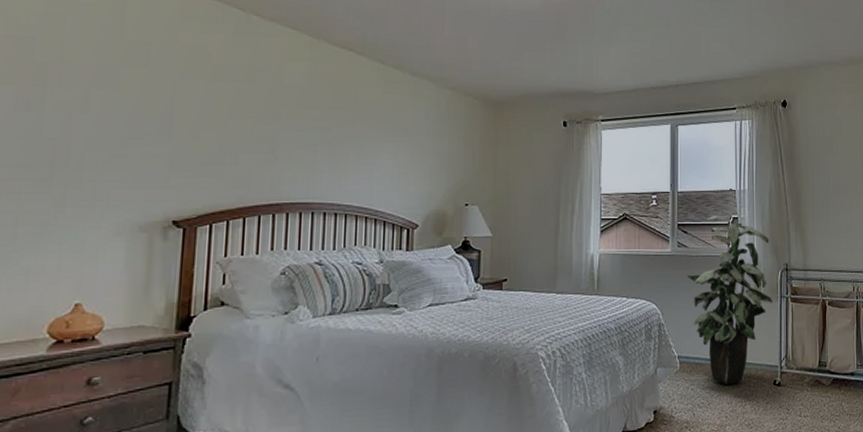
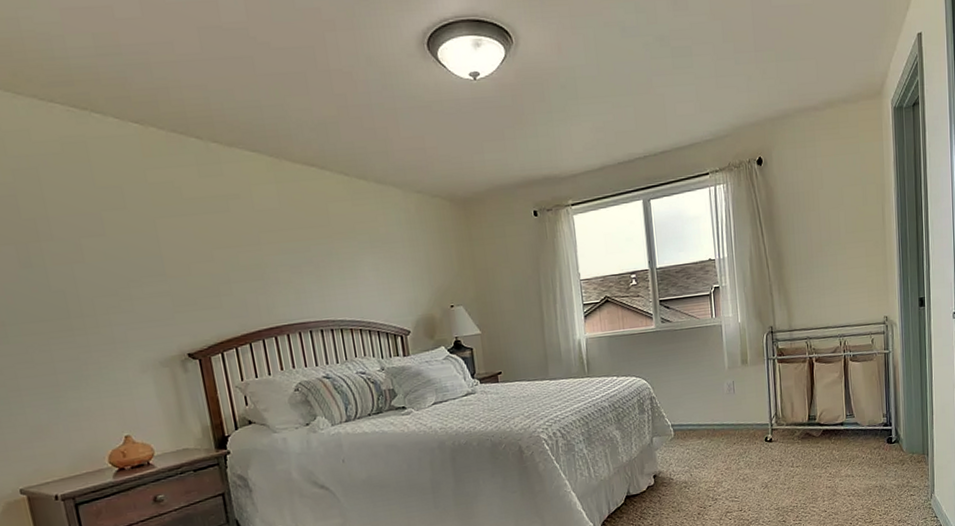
indoor plant: present [686,214,772,384] -> none [673,286,759,446]

